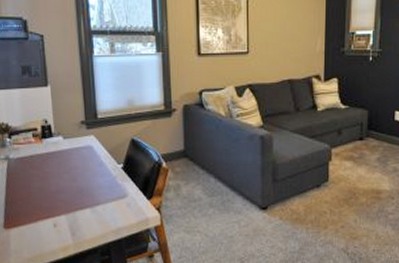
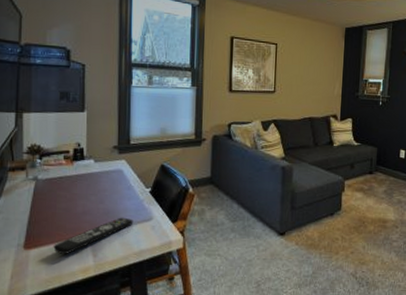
remote control: none [32,195,108,234] -> present [53,217,134,255]

